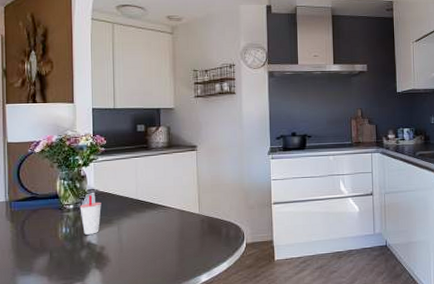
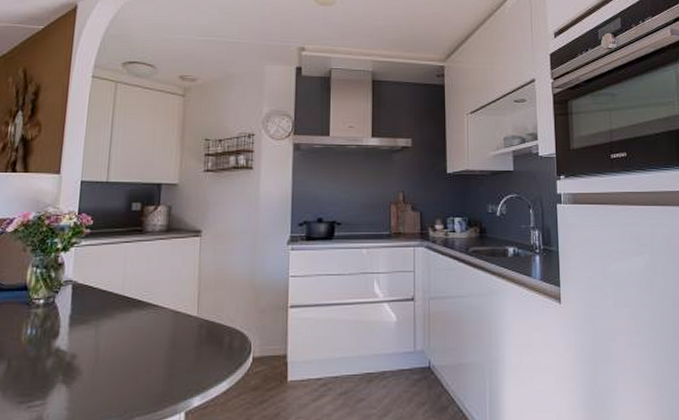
cup: present [80,195,101,235] -> none [51,288,79,338]

